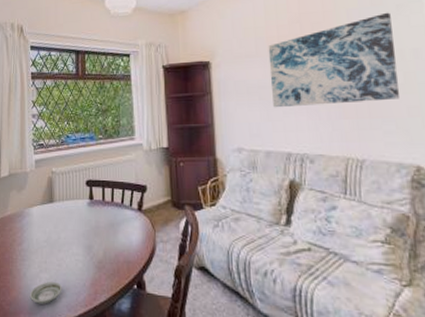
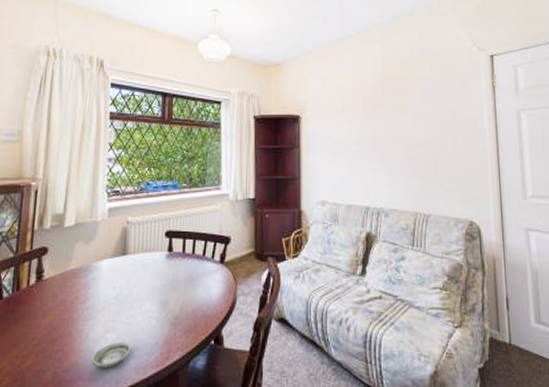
wall art: present [268,12,401,108] -> none [354,85,461,164]

